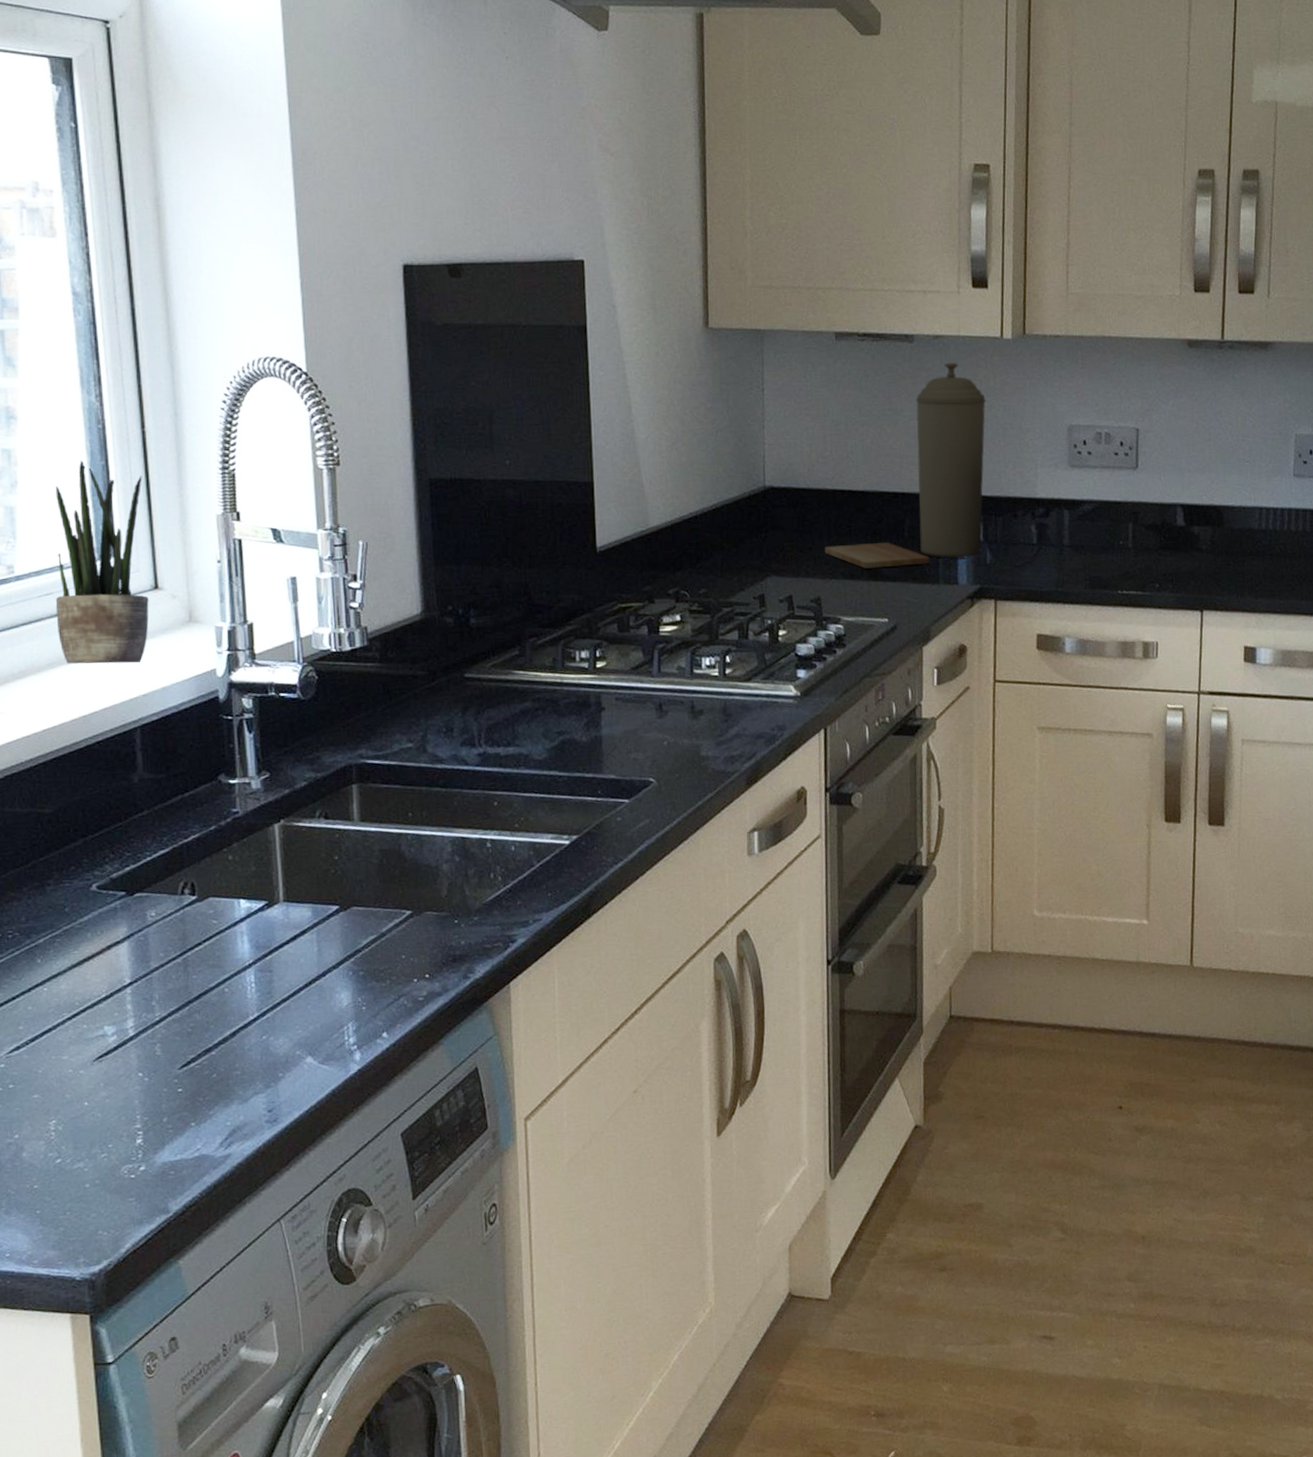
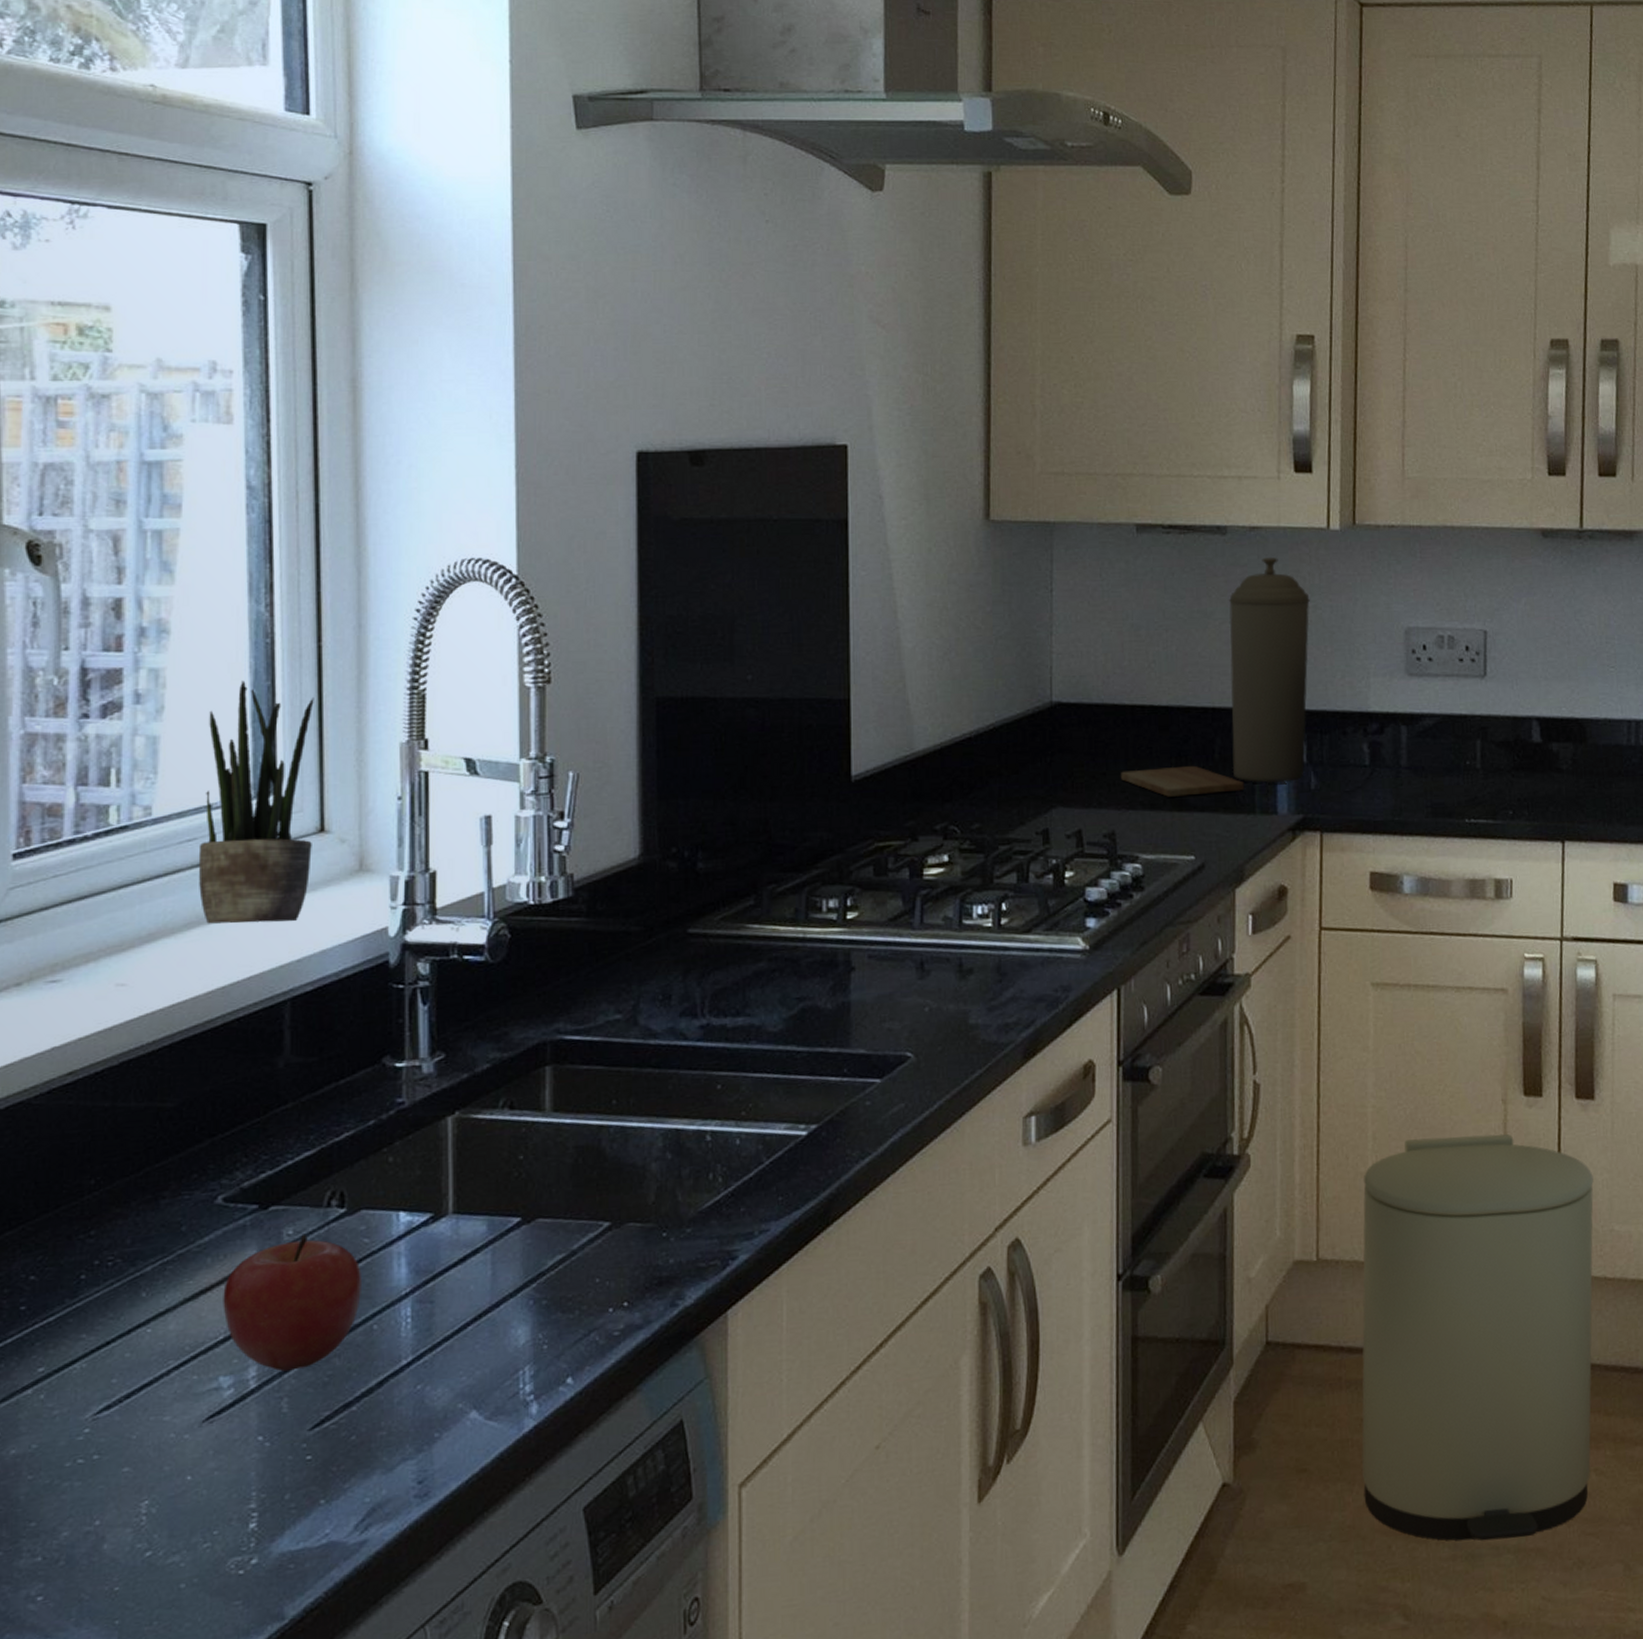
fruit: none [102,915,213,1023] -> present [223,1234,361,1372]
pedal bin: none [1028,852,1222,1175] -> present [1361,1134,1594,1541]

